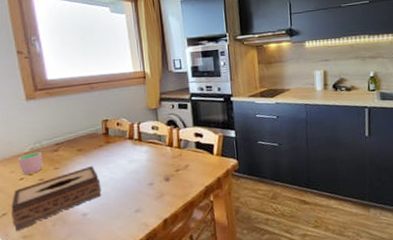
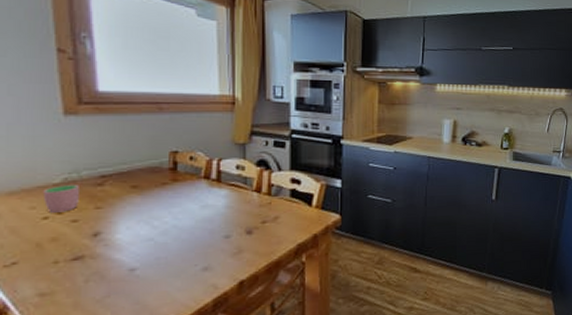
tissue box: present [11,165,102,231] -> none [25,207,159,286]

